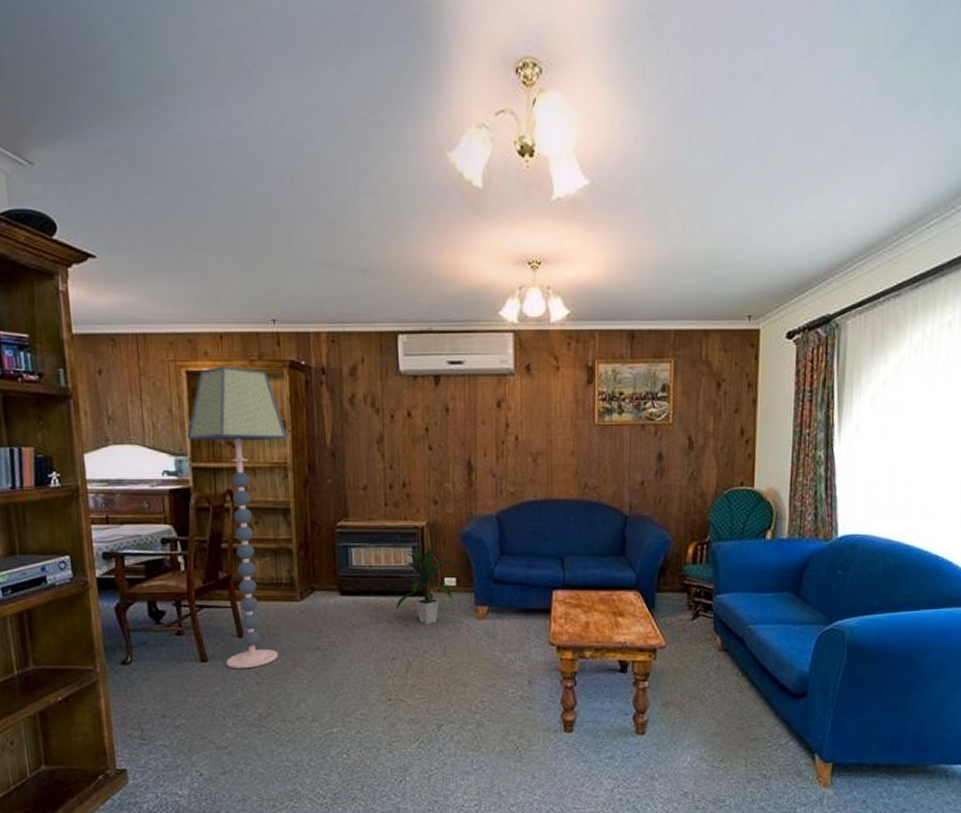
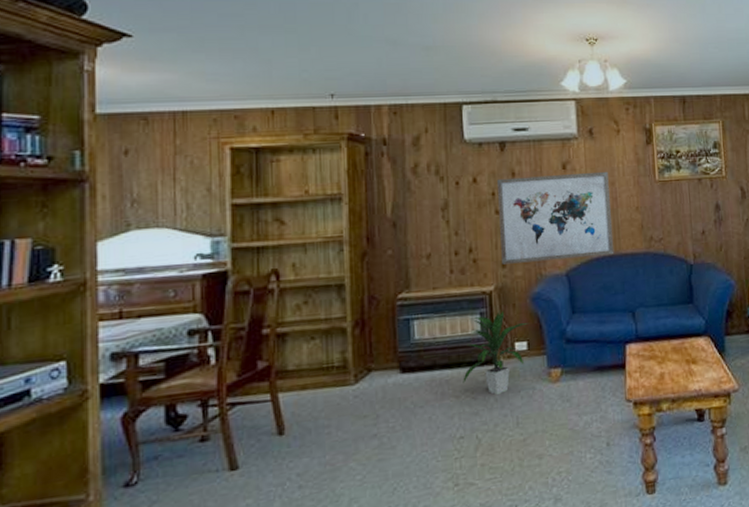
floor lamp: present [186,366,287,669] -> none [227,141,344,474]
wall art: none [430,411,546,501] -> present [496,171,614,265]

